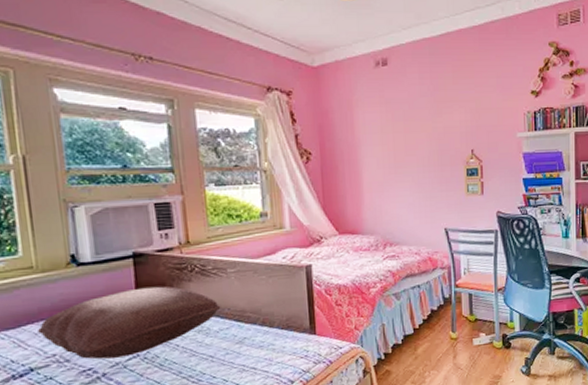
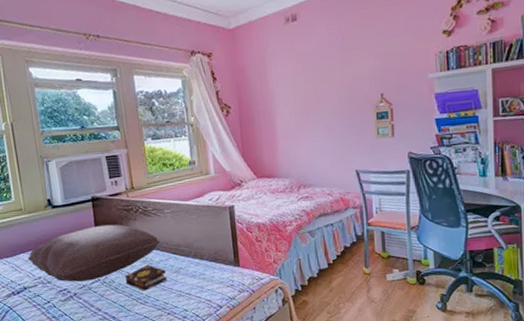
book: none [174,335,227,367] -> present [126,265,167,291]

